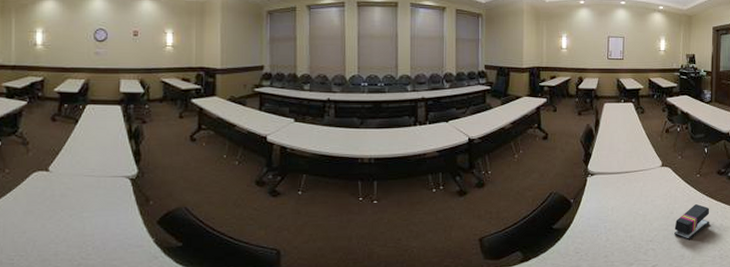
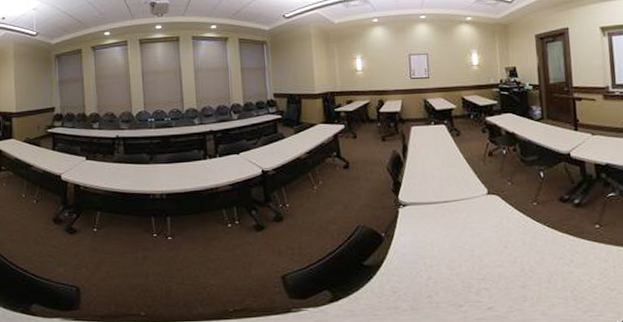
stapler: present [674,204,710,240] -> none [511,237,556,279]

